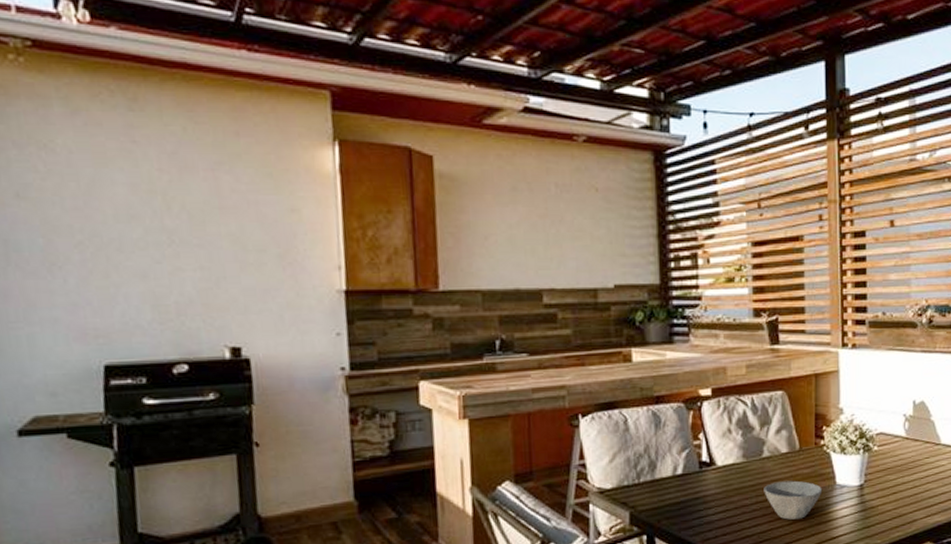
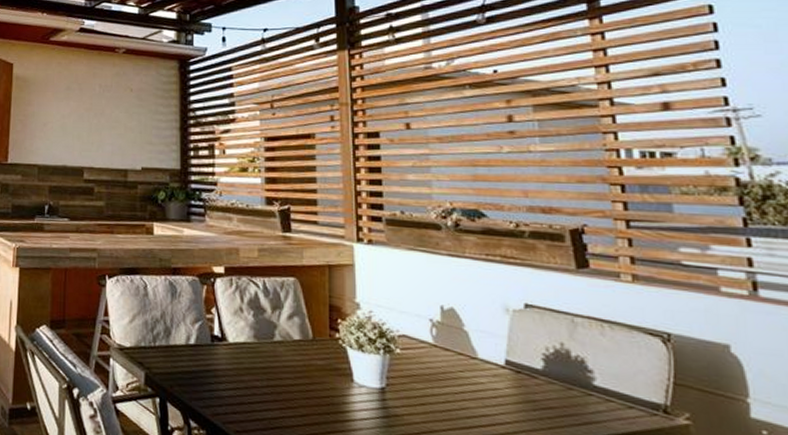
bowl: present [764,480,823,520] -> none [275,368,339,413]

